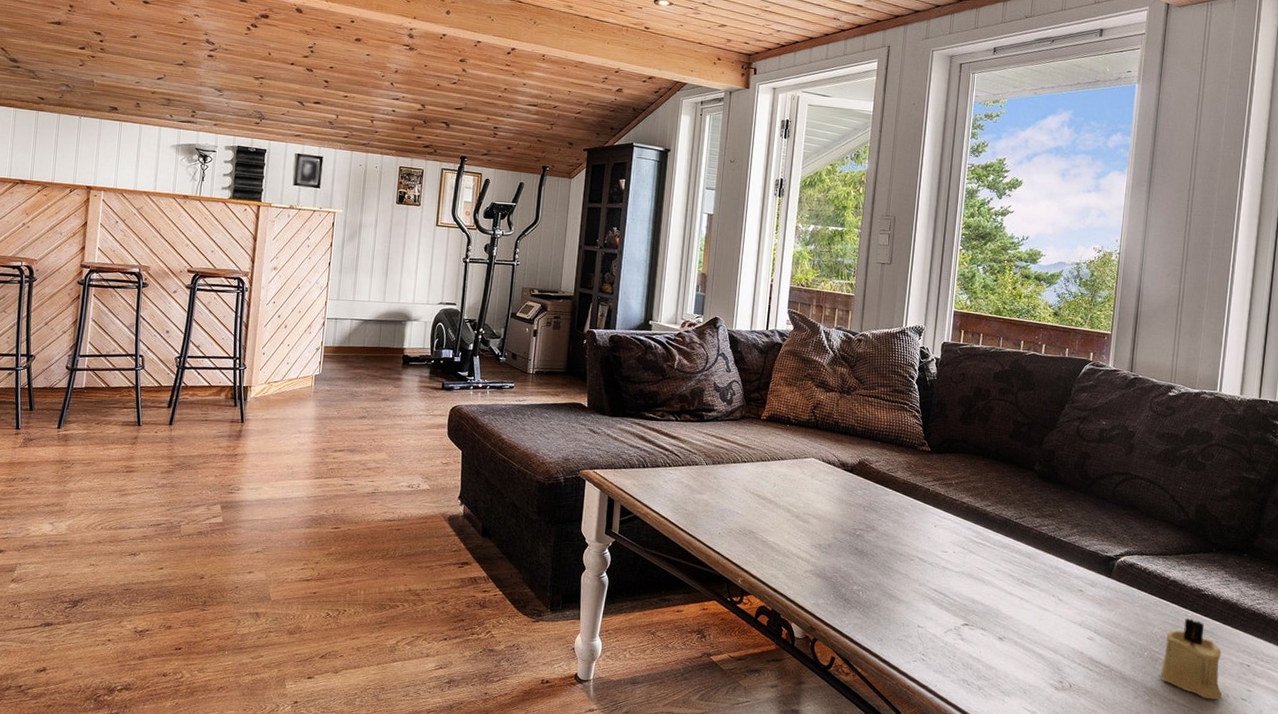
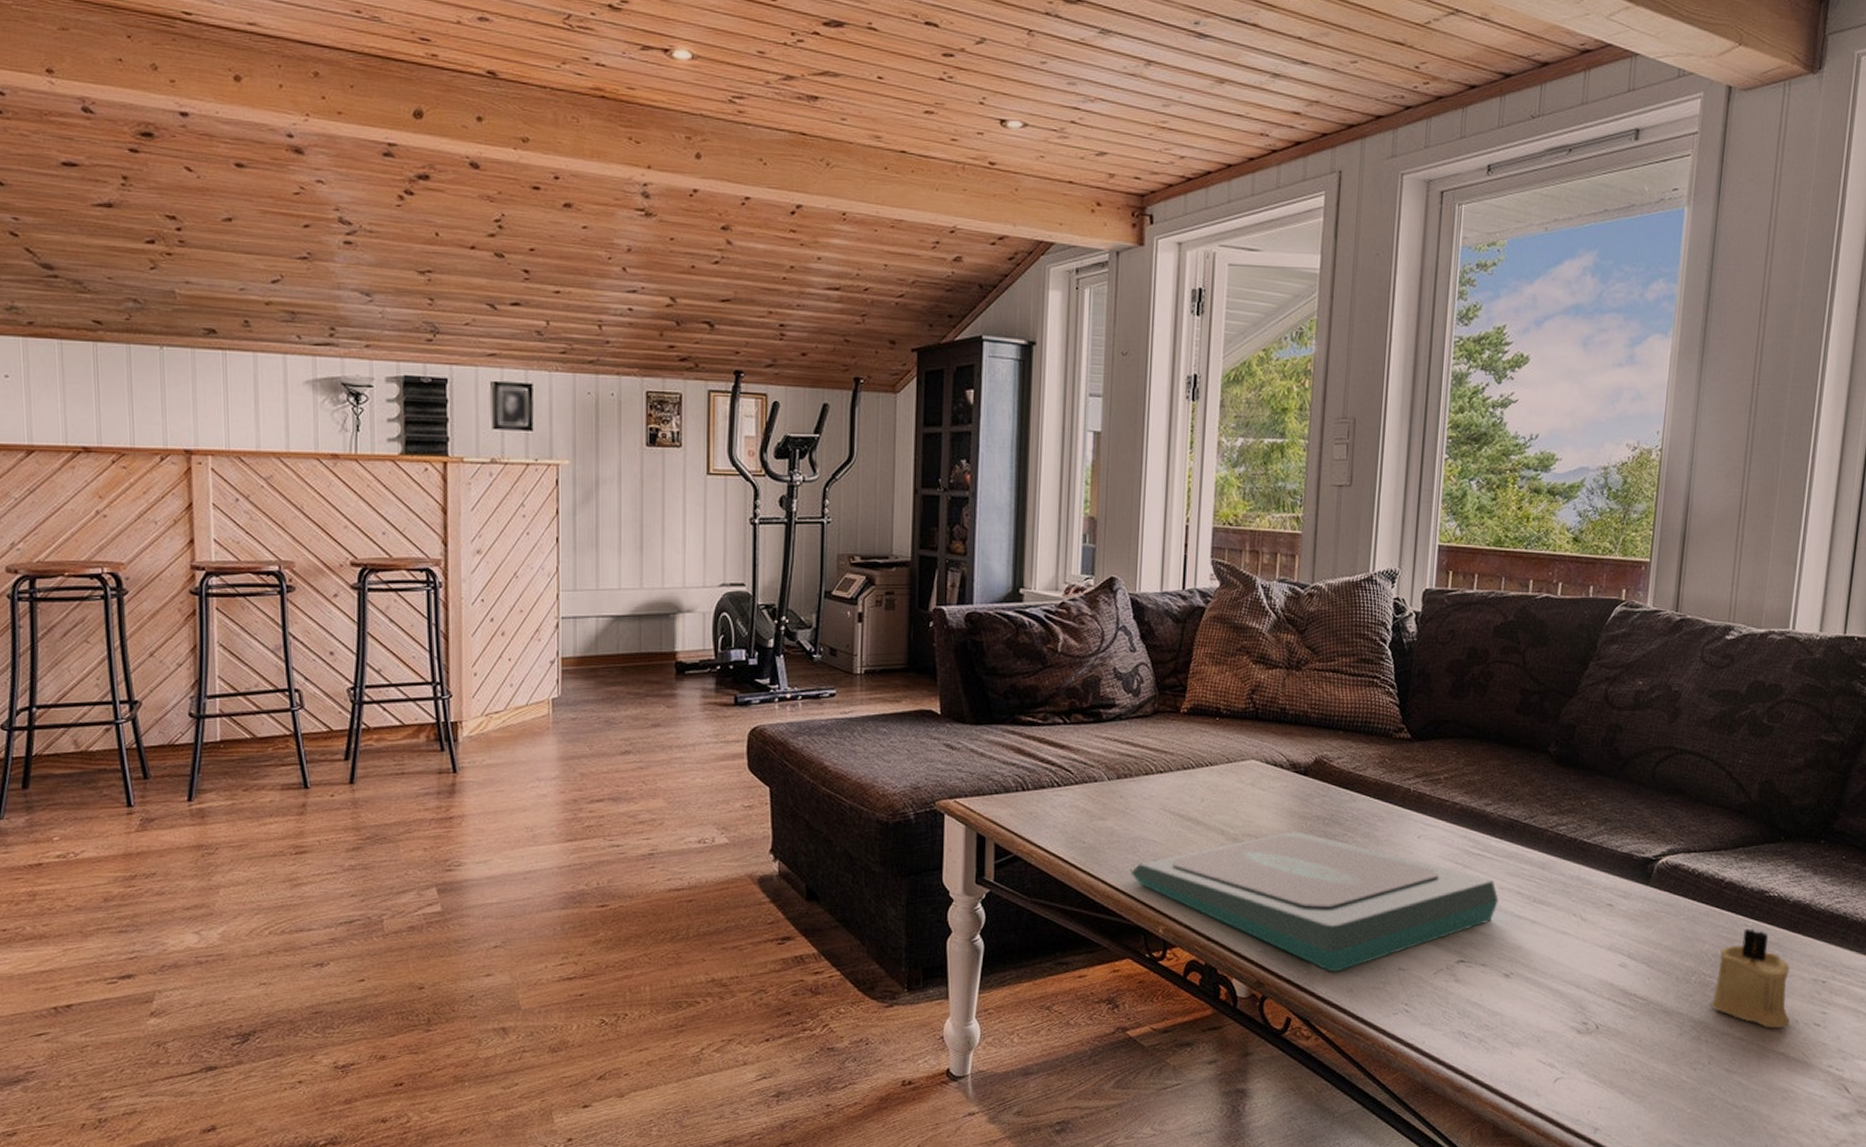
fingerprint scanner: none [719,513,995,625] -> present [1130,830,1499,972]

